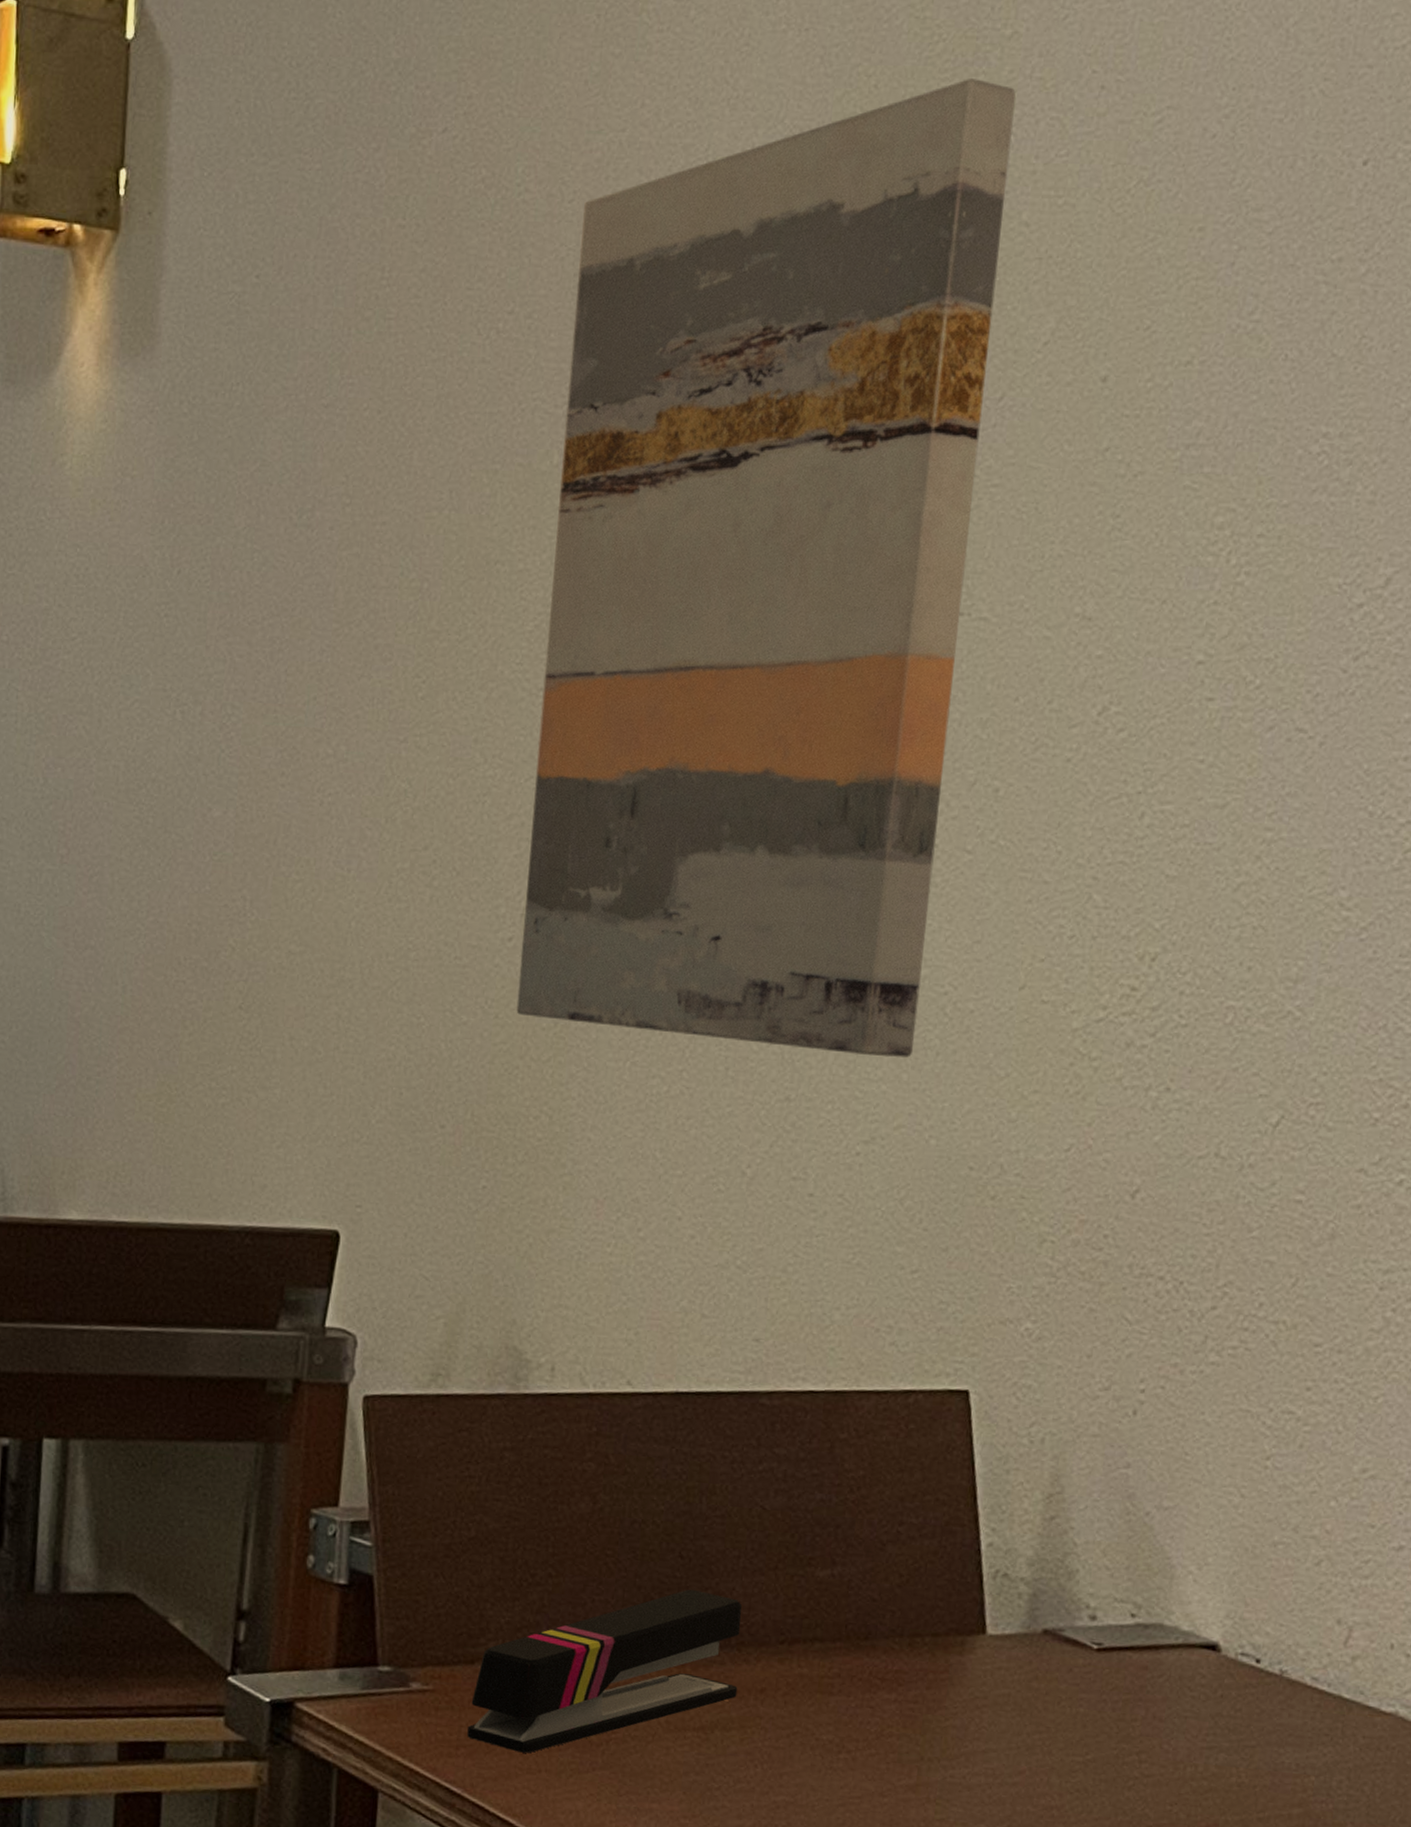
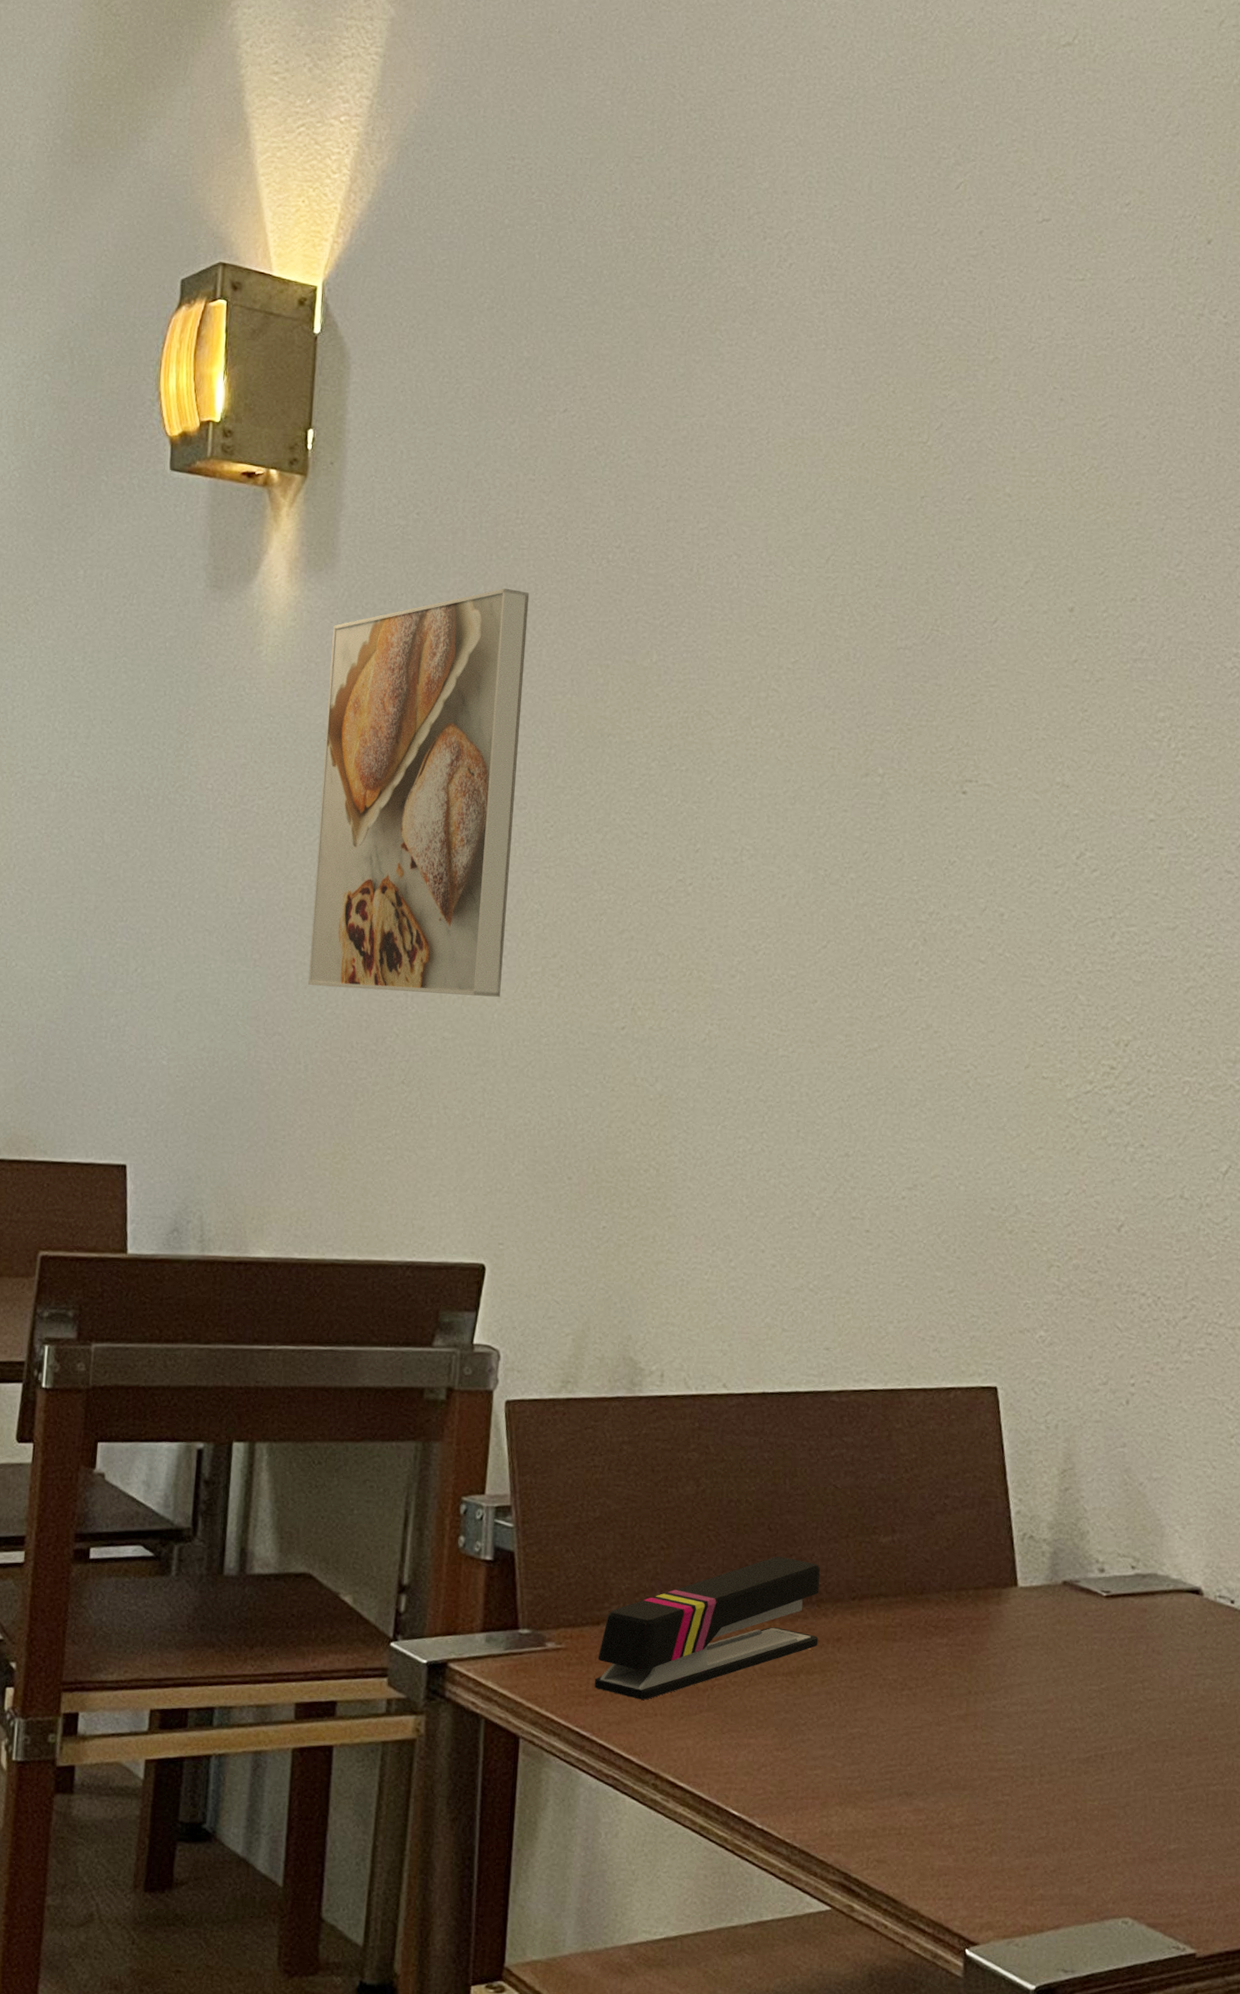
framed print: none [125,371,398,901] -> present [307,588,530,997]
wall art: present [516,79,1016,1058] -> none [629,389,998,1122]

